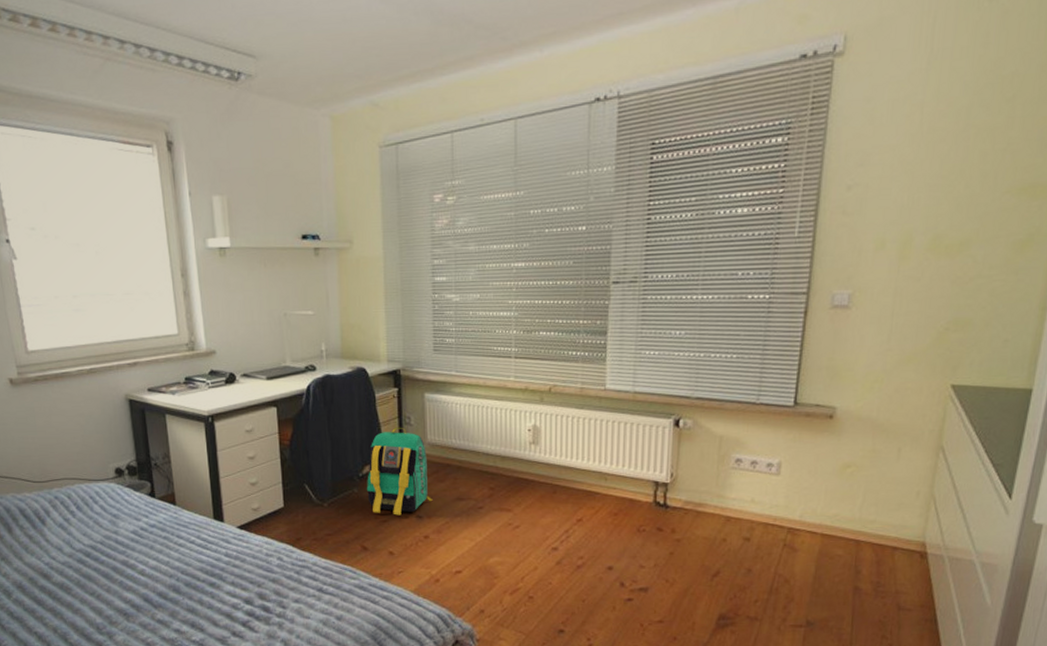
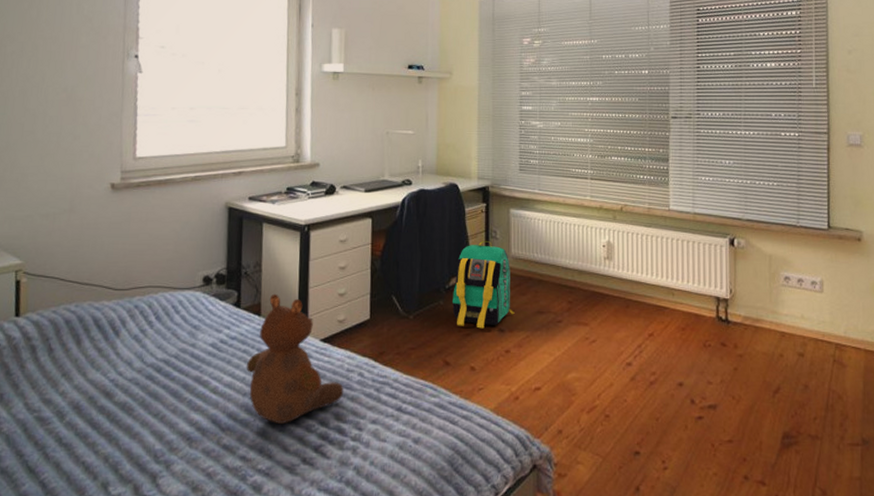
teddy bear: none [168,483,265,603] -> present [246,293,344,425]

